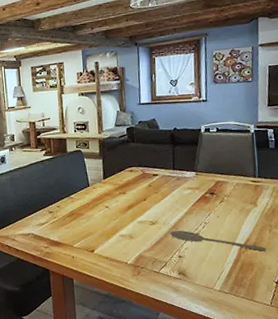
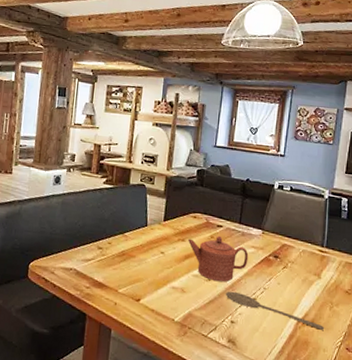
teapot: none [128,183,187,224] -> present [187,235,249,282]

